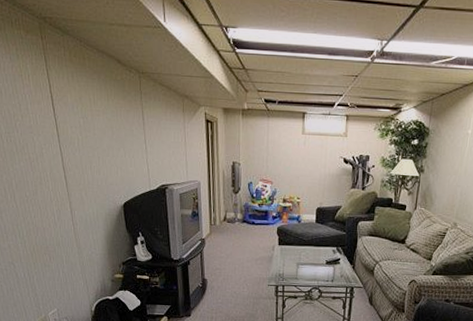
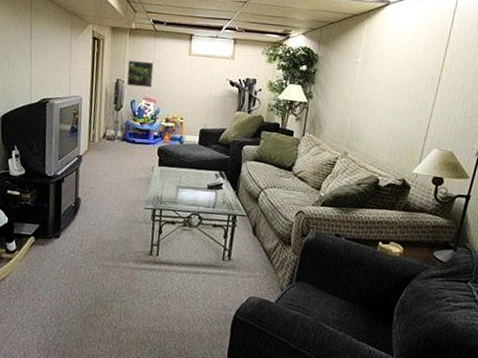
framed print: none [242,143,268,169] -> present [127,61,154,88]

